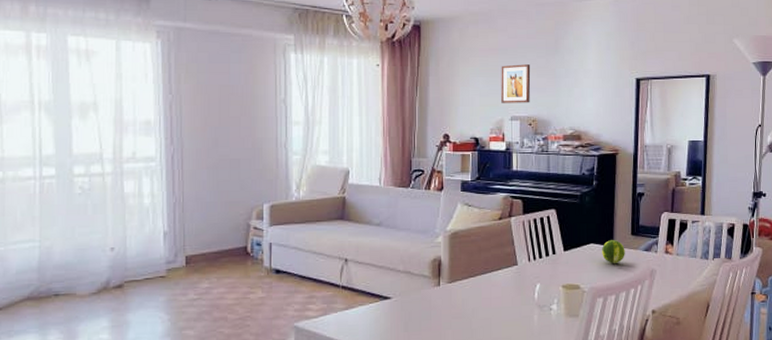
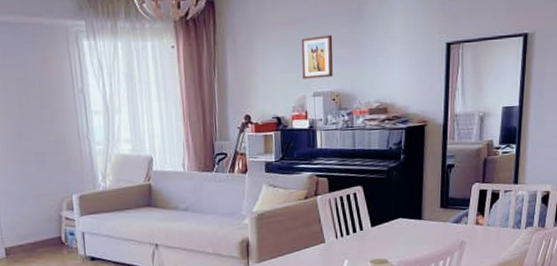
fruit: present [602,240,625,263] -> none [410,213,434,237]

